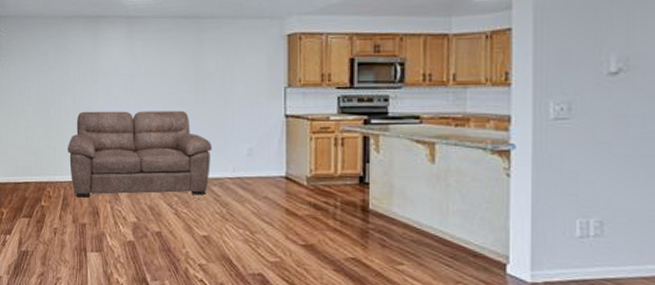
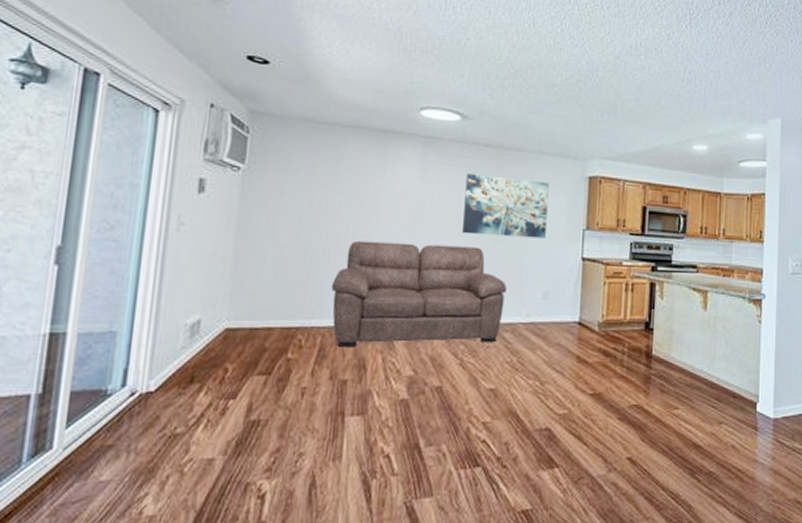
wall art: none [168,44,247,100] -> present [462,174,550,239]

